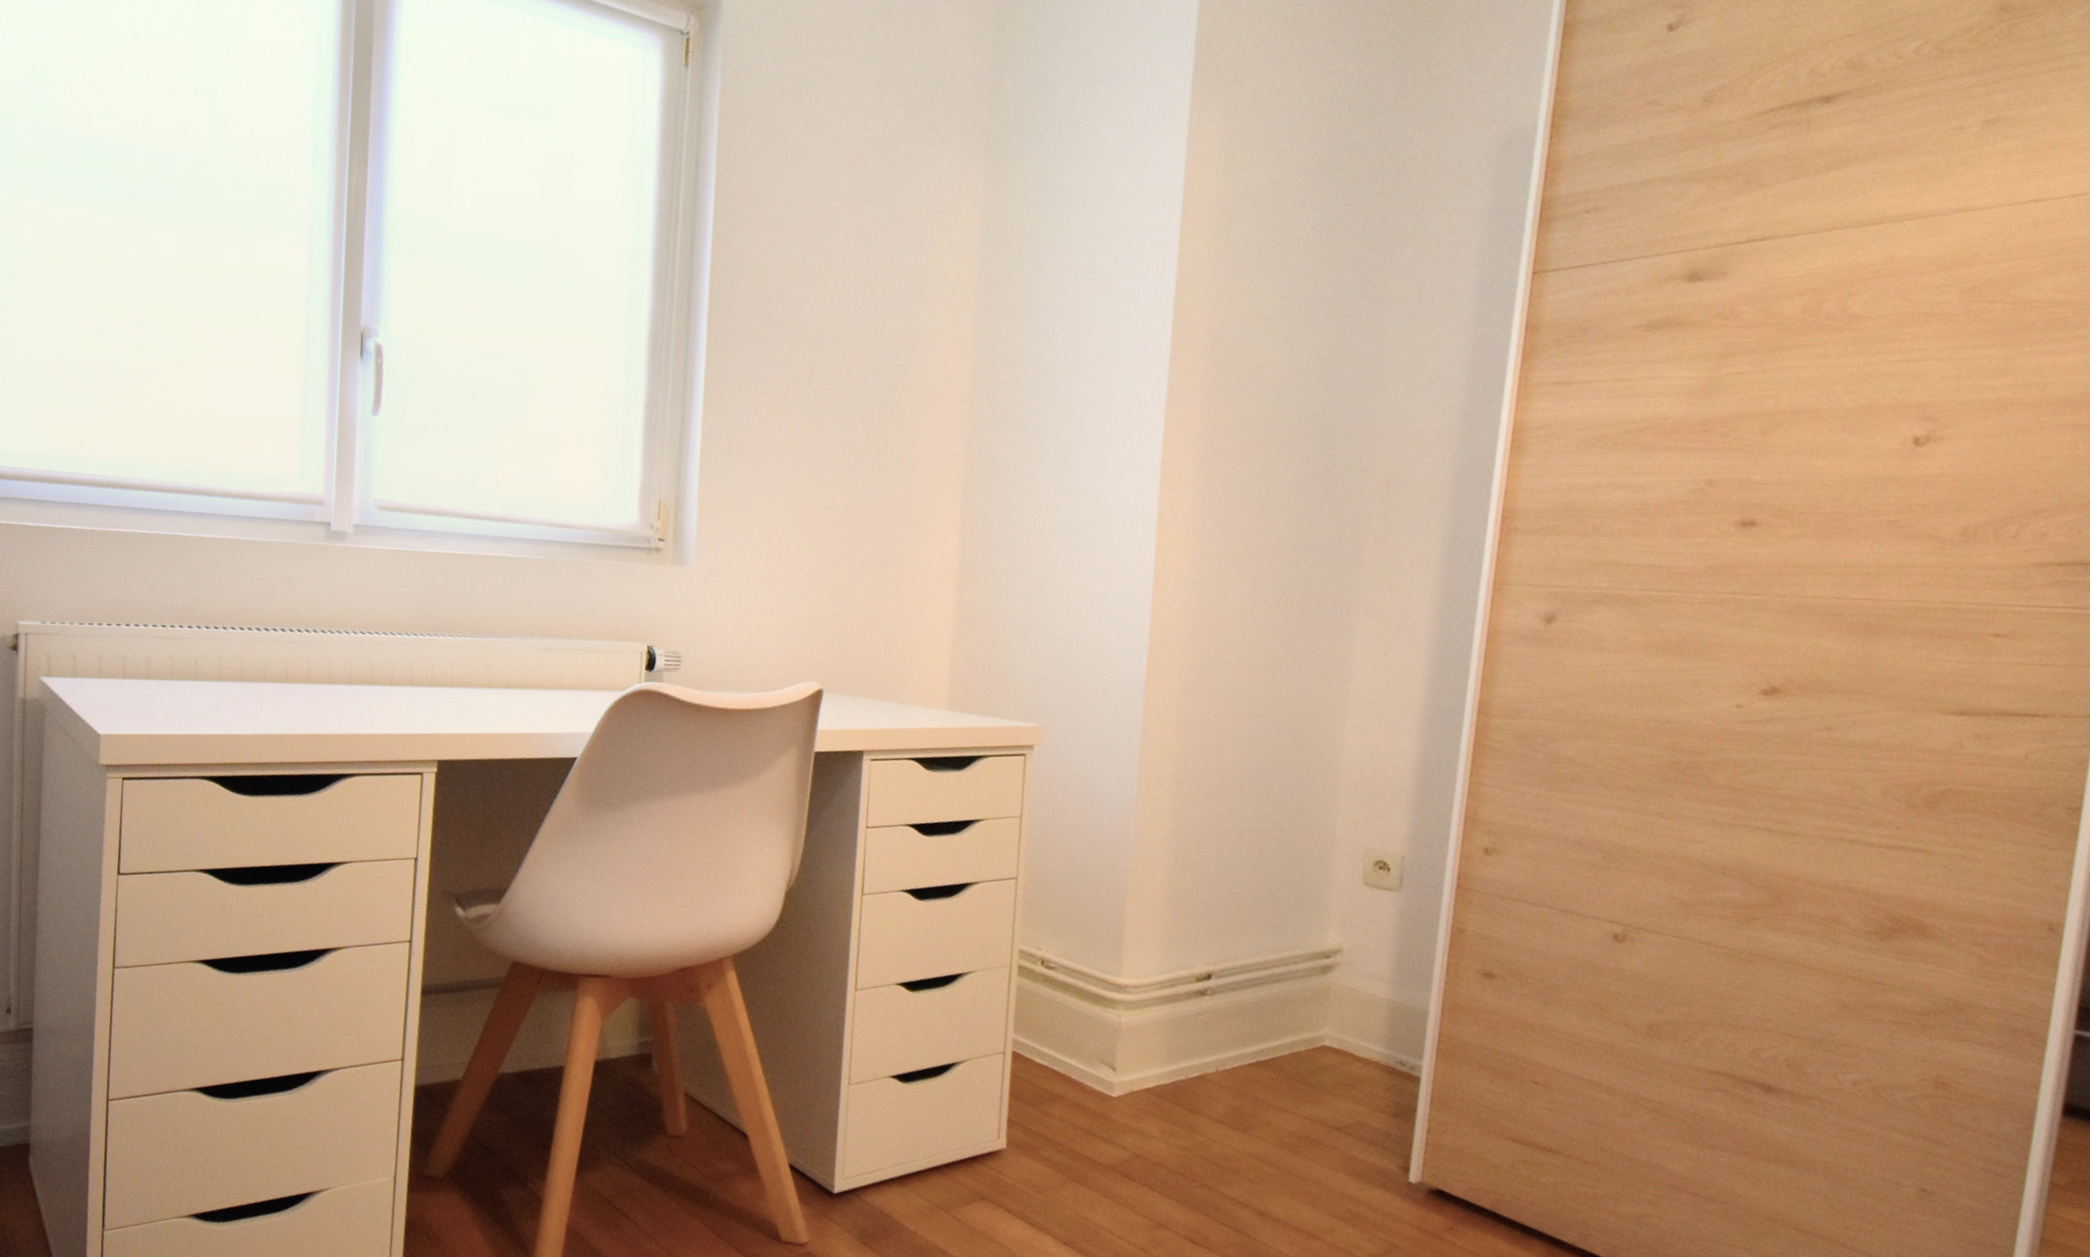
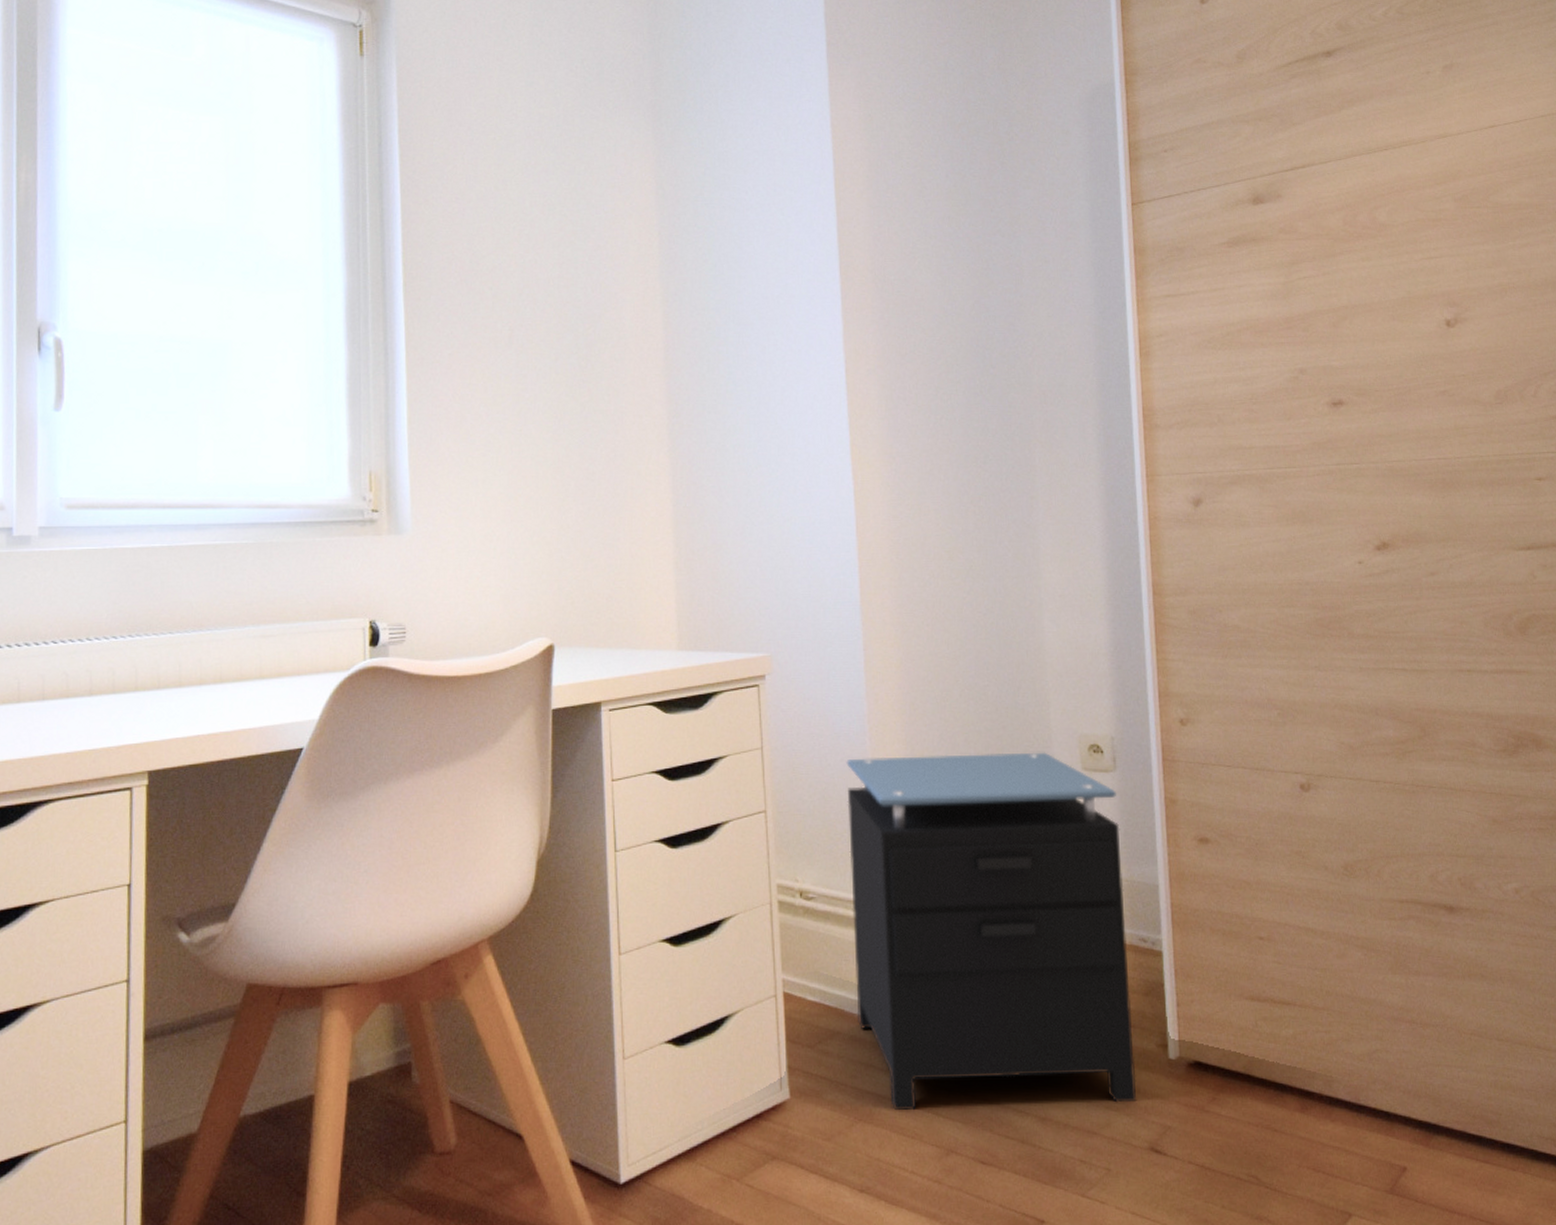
nightstand: none [1083,840,1397,1216] -> present [846,752,1136,1111]

